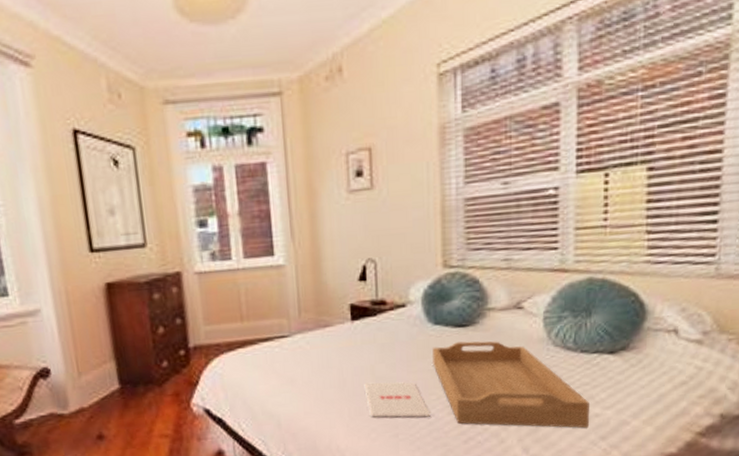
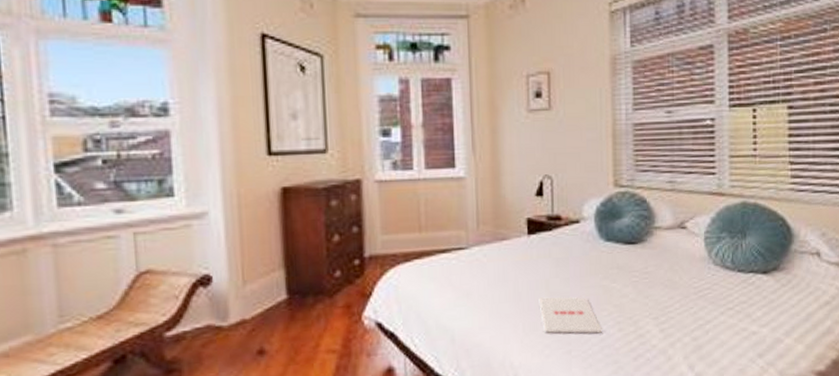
serving tray: present [432,341,589,428] -> none [604,258,747,346]

